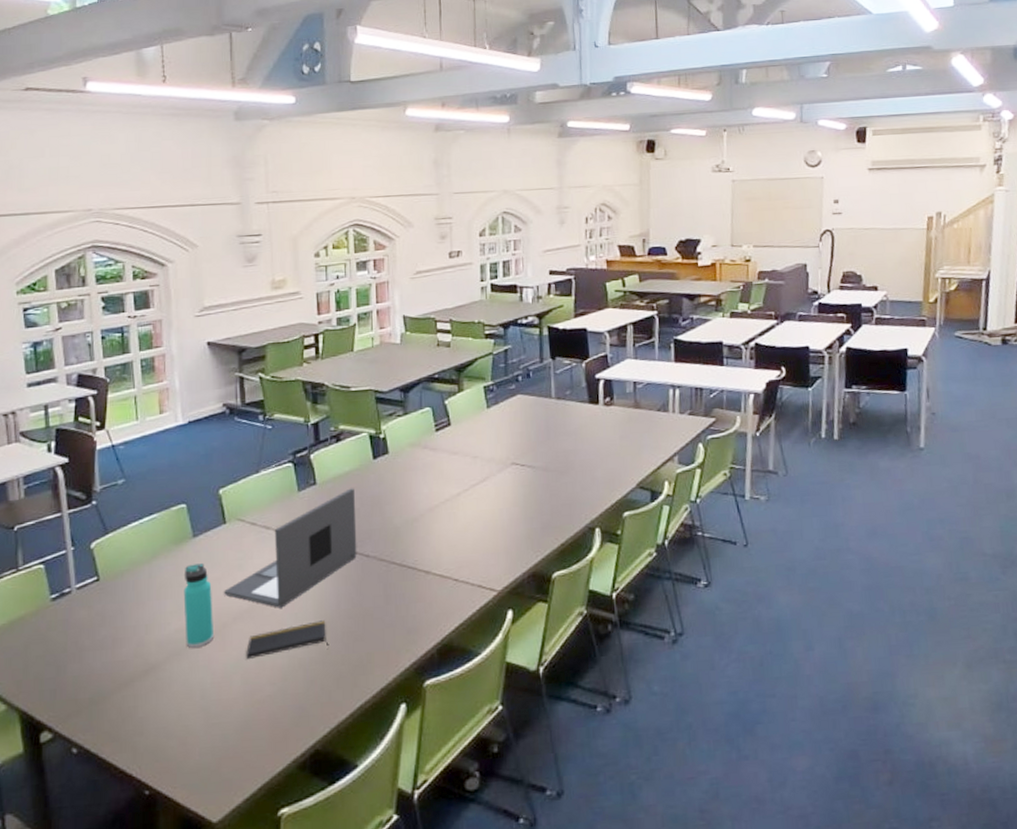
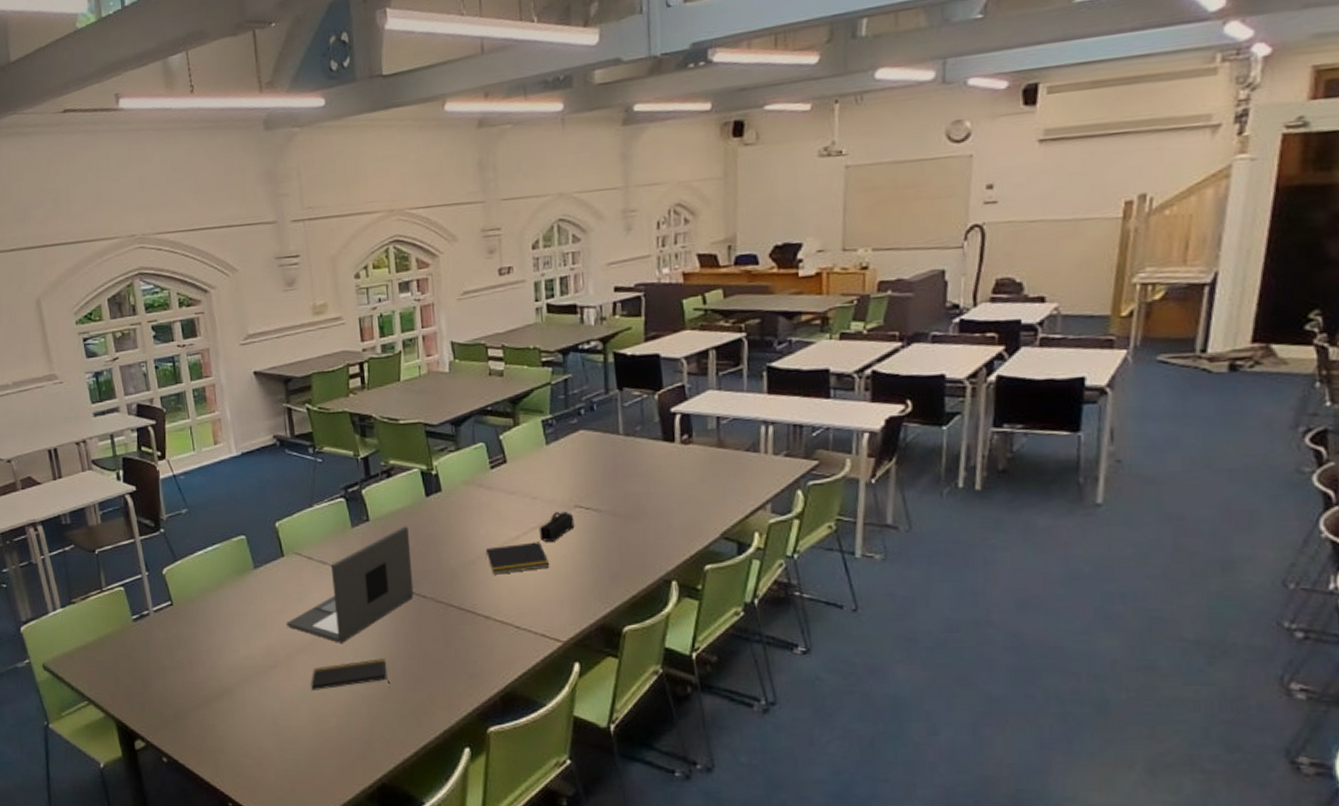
thermos bottle: present [183,563,213,648] -> none [248,595,280,675]
notepad: none [428,498,488,531] -> present [485,542,550,575]
pencil case: none [478,469,511,498] -> present [539,512,575,543]

